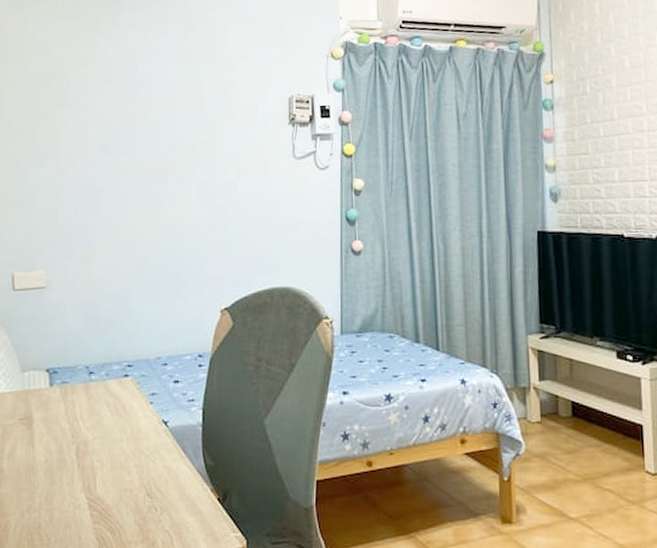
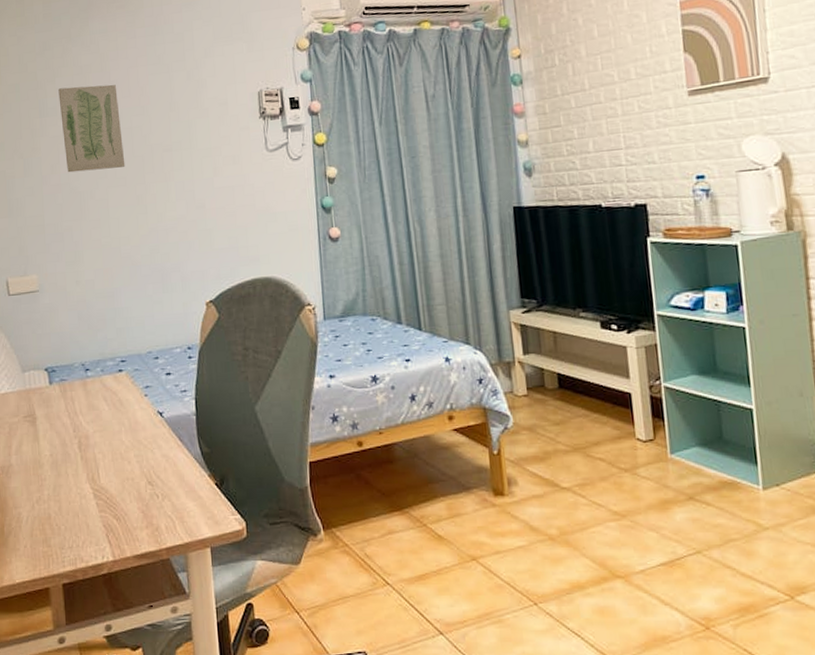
wall art: none [82,78,147,167] -> present [58,84,125,173]

